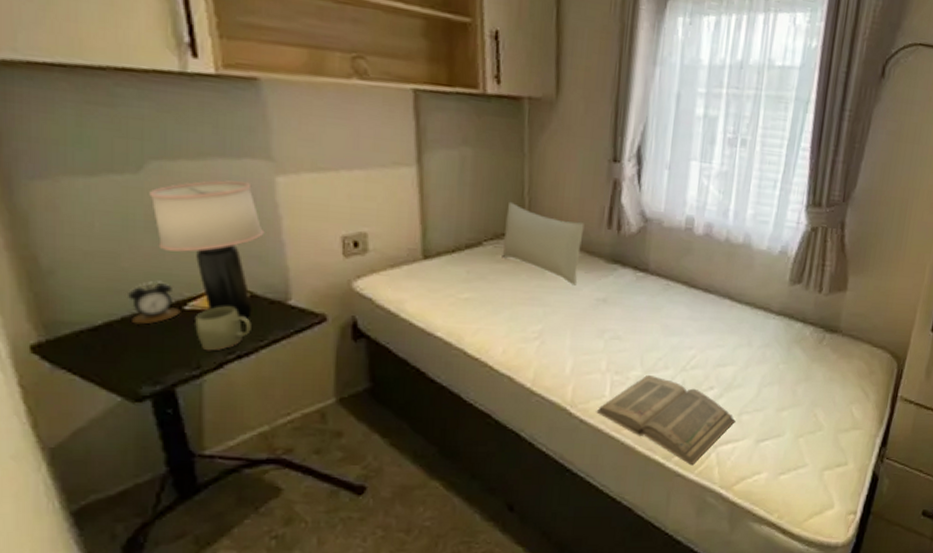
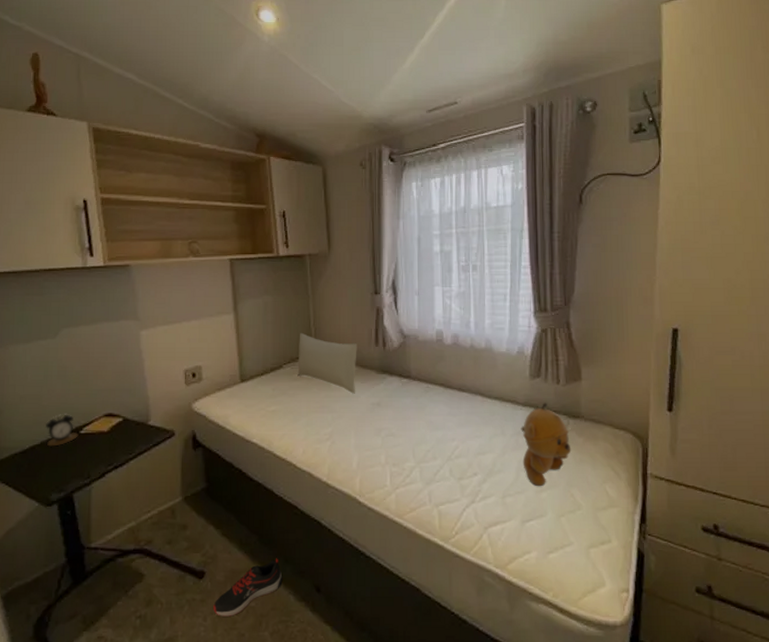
table lamp: present [149,180,265,318] -> none [61,337,133,437]
mug: present [193,306,251,351] -> none [86,429,124,464]
athletic shoe: none [376,473,468,537] -> present [213,558,283,616]
book: present [596,374,736,466] -> none [380,465,500,547]
stuffed bear: none [766,313,823,404] -> present [521,403,572,486]

